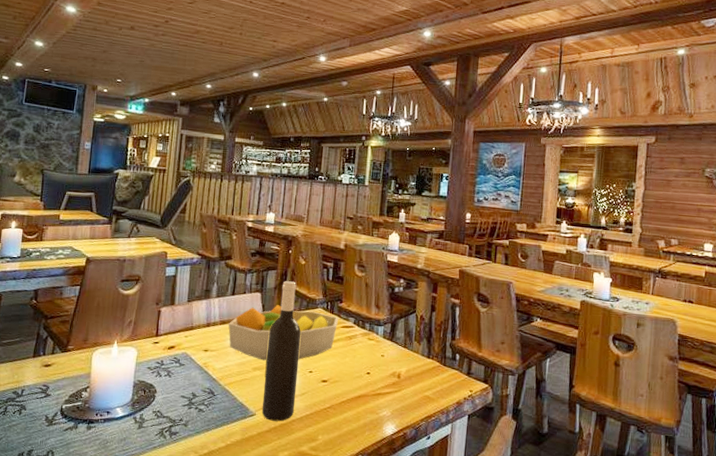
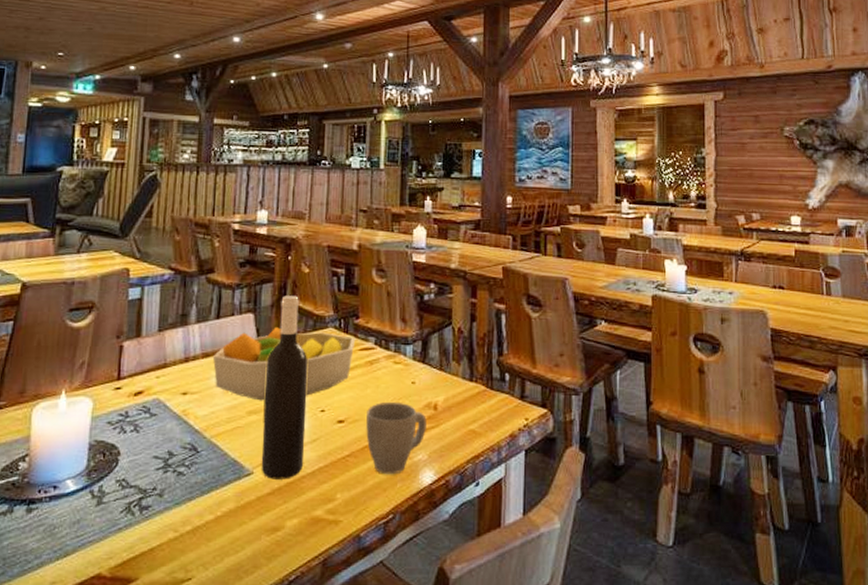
mug: none [343,369,392,425] -> present [366,401,427,475]

